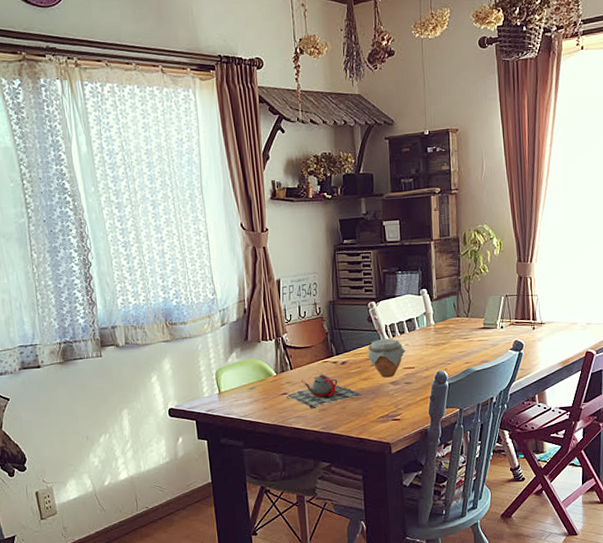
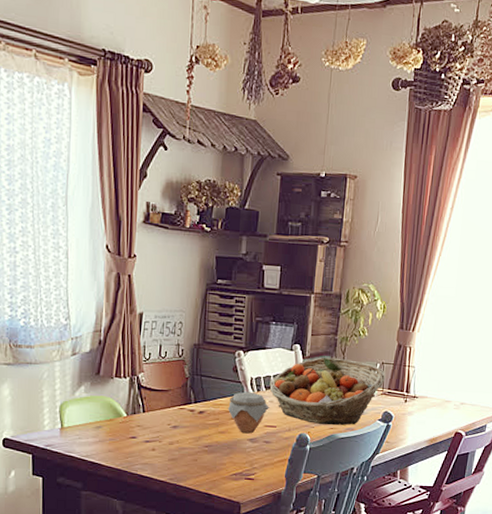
teapot: present [287,374,362,409] -> none [135,421,216,457]
fruit basket: none [403,296,511,360] -> present [269,357,386,425]

